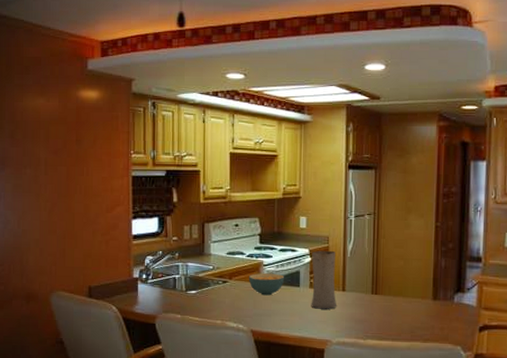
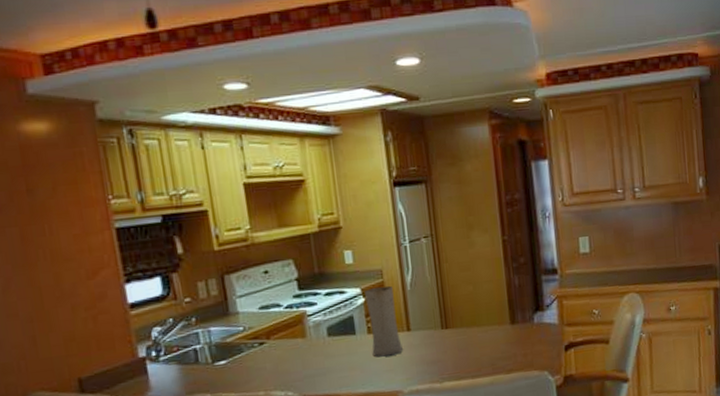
cereal bowl: present [248,273,285,296] -> none [290,323,337,352]

